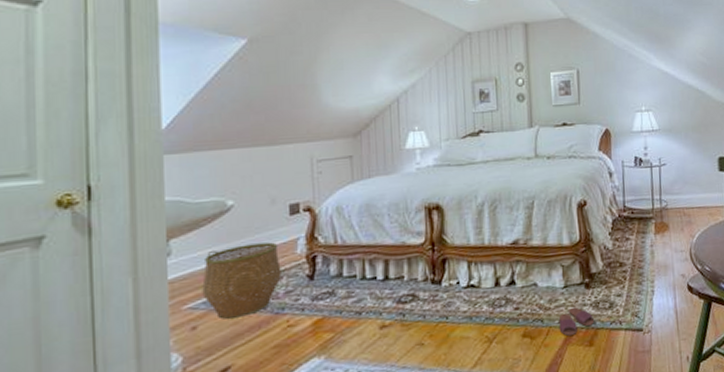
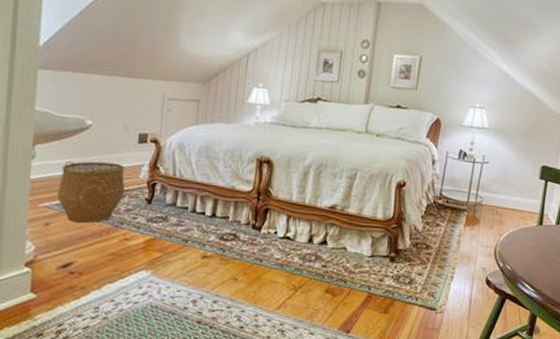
slippers: present [559,307,594,337] -> none [359,276,393,301]

